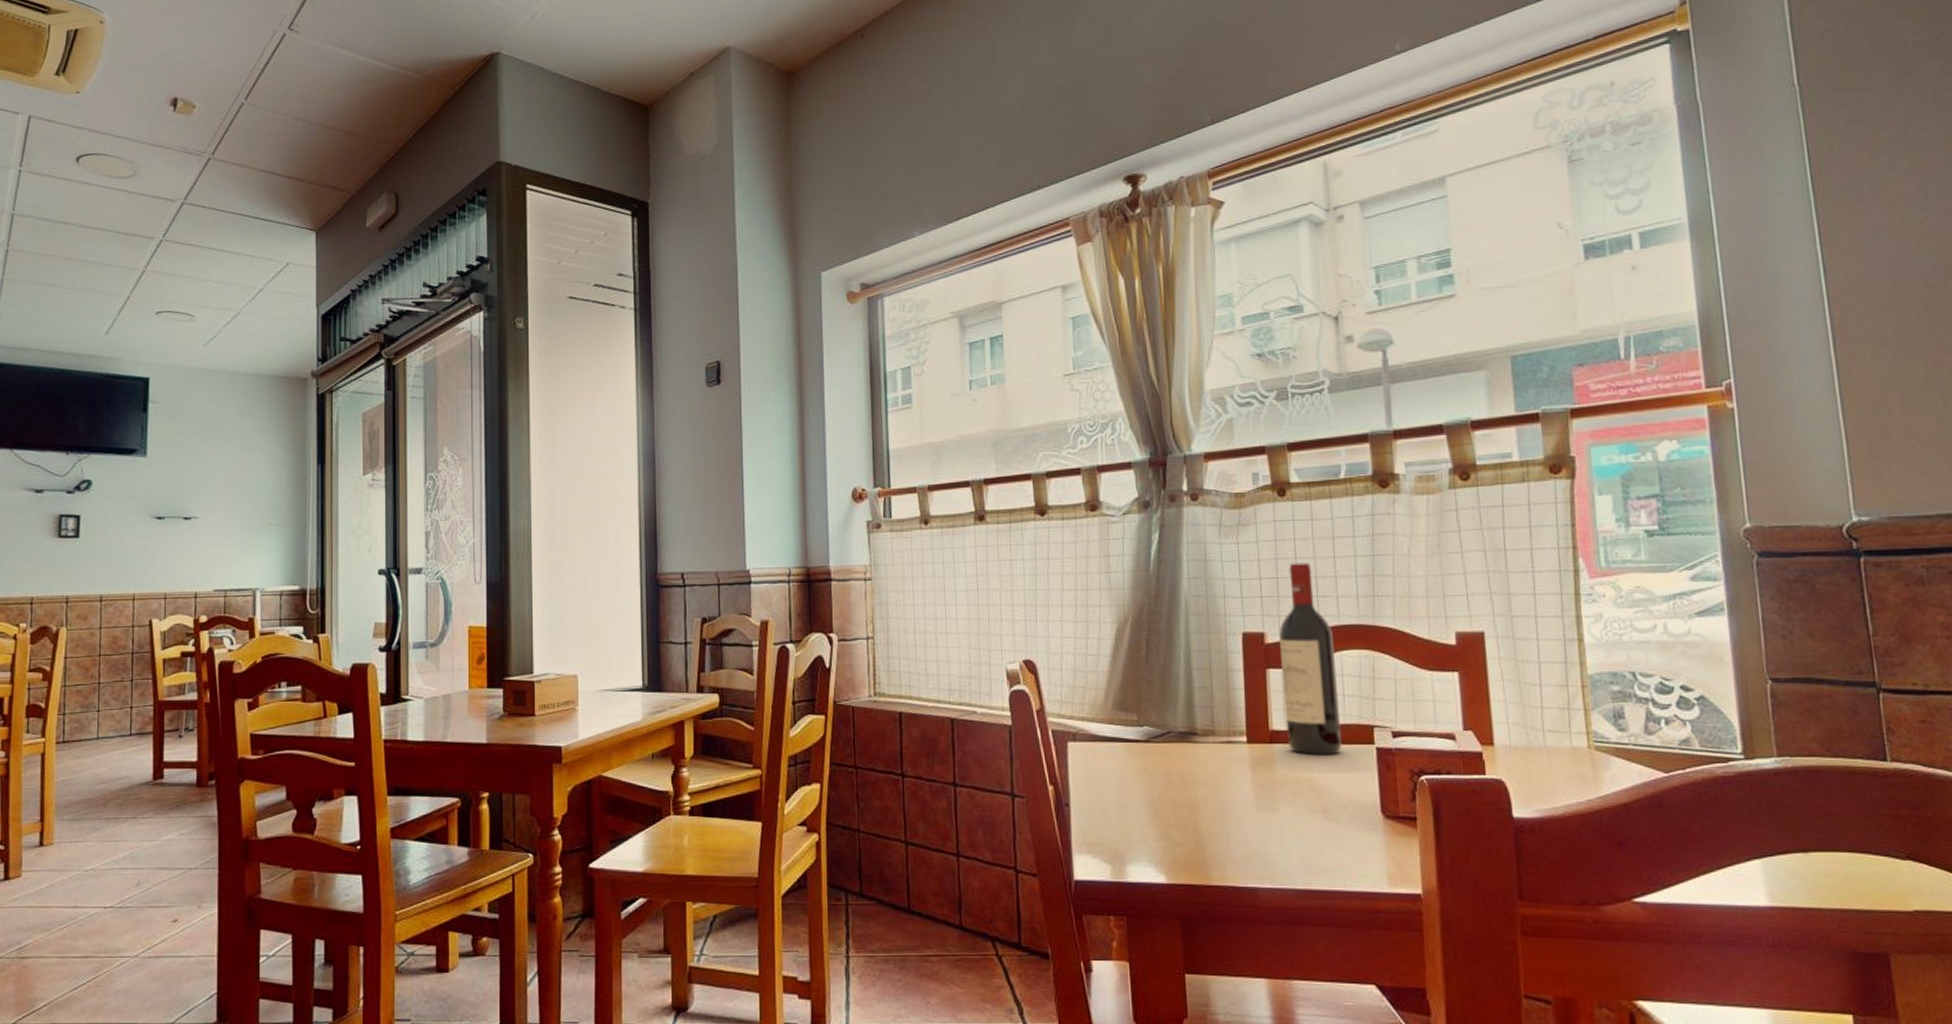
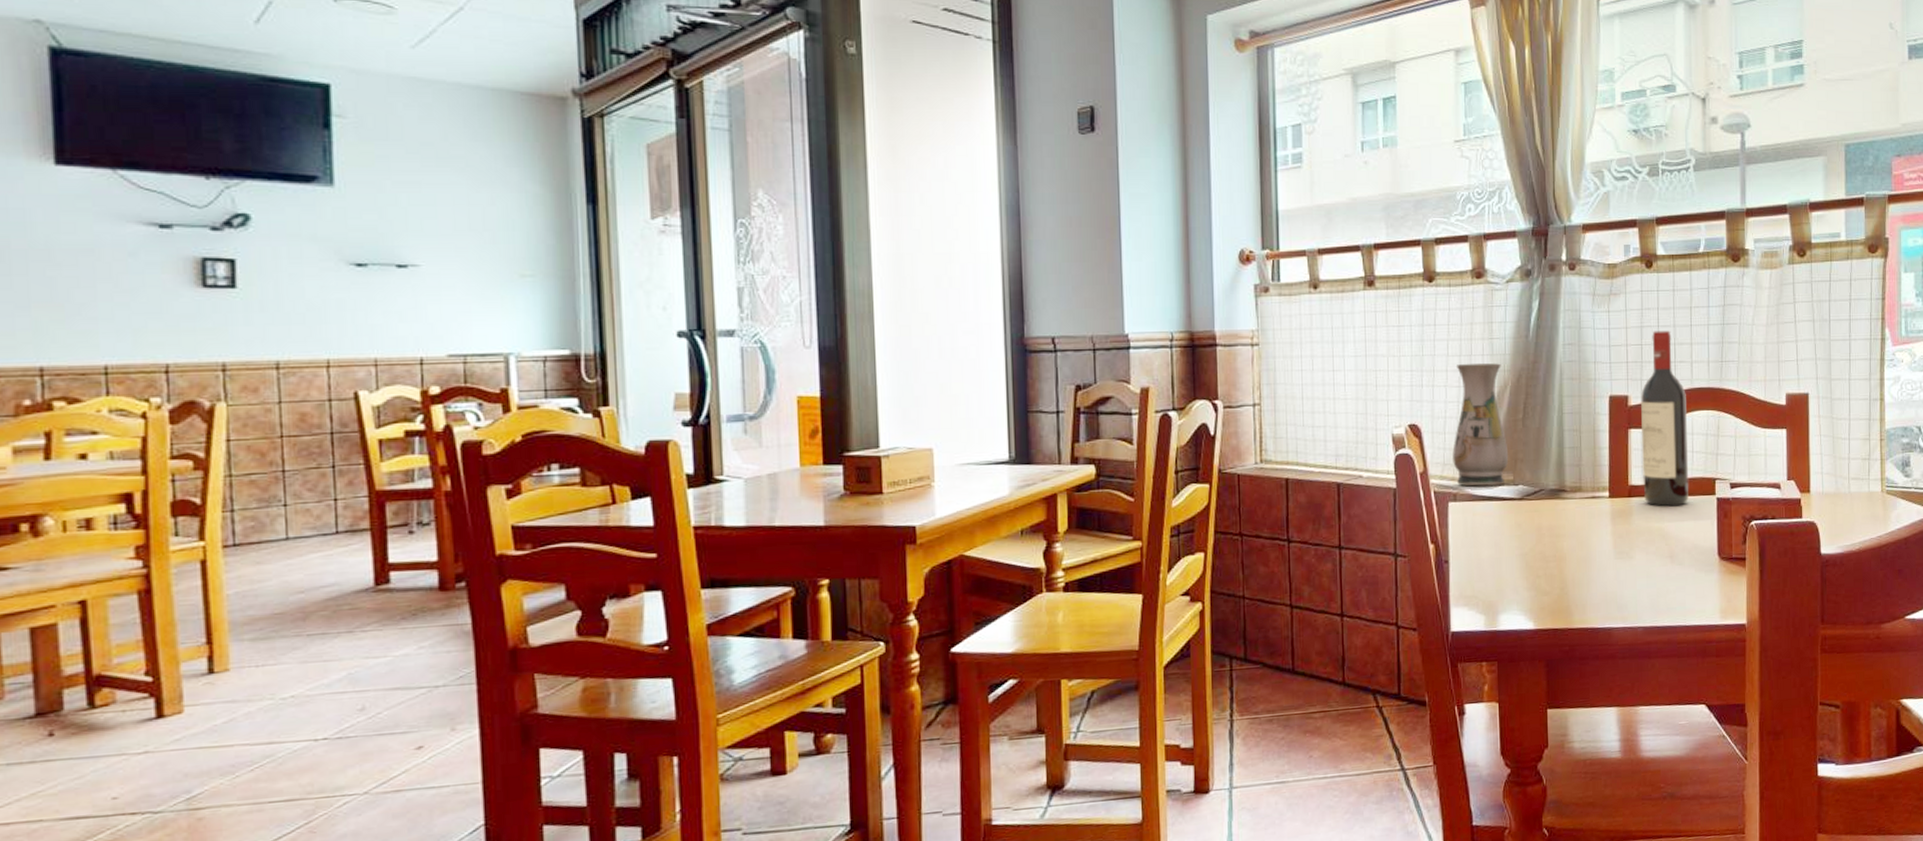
vase: none [1070,598,1132,726] -> present [1452,363,1509,487]

